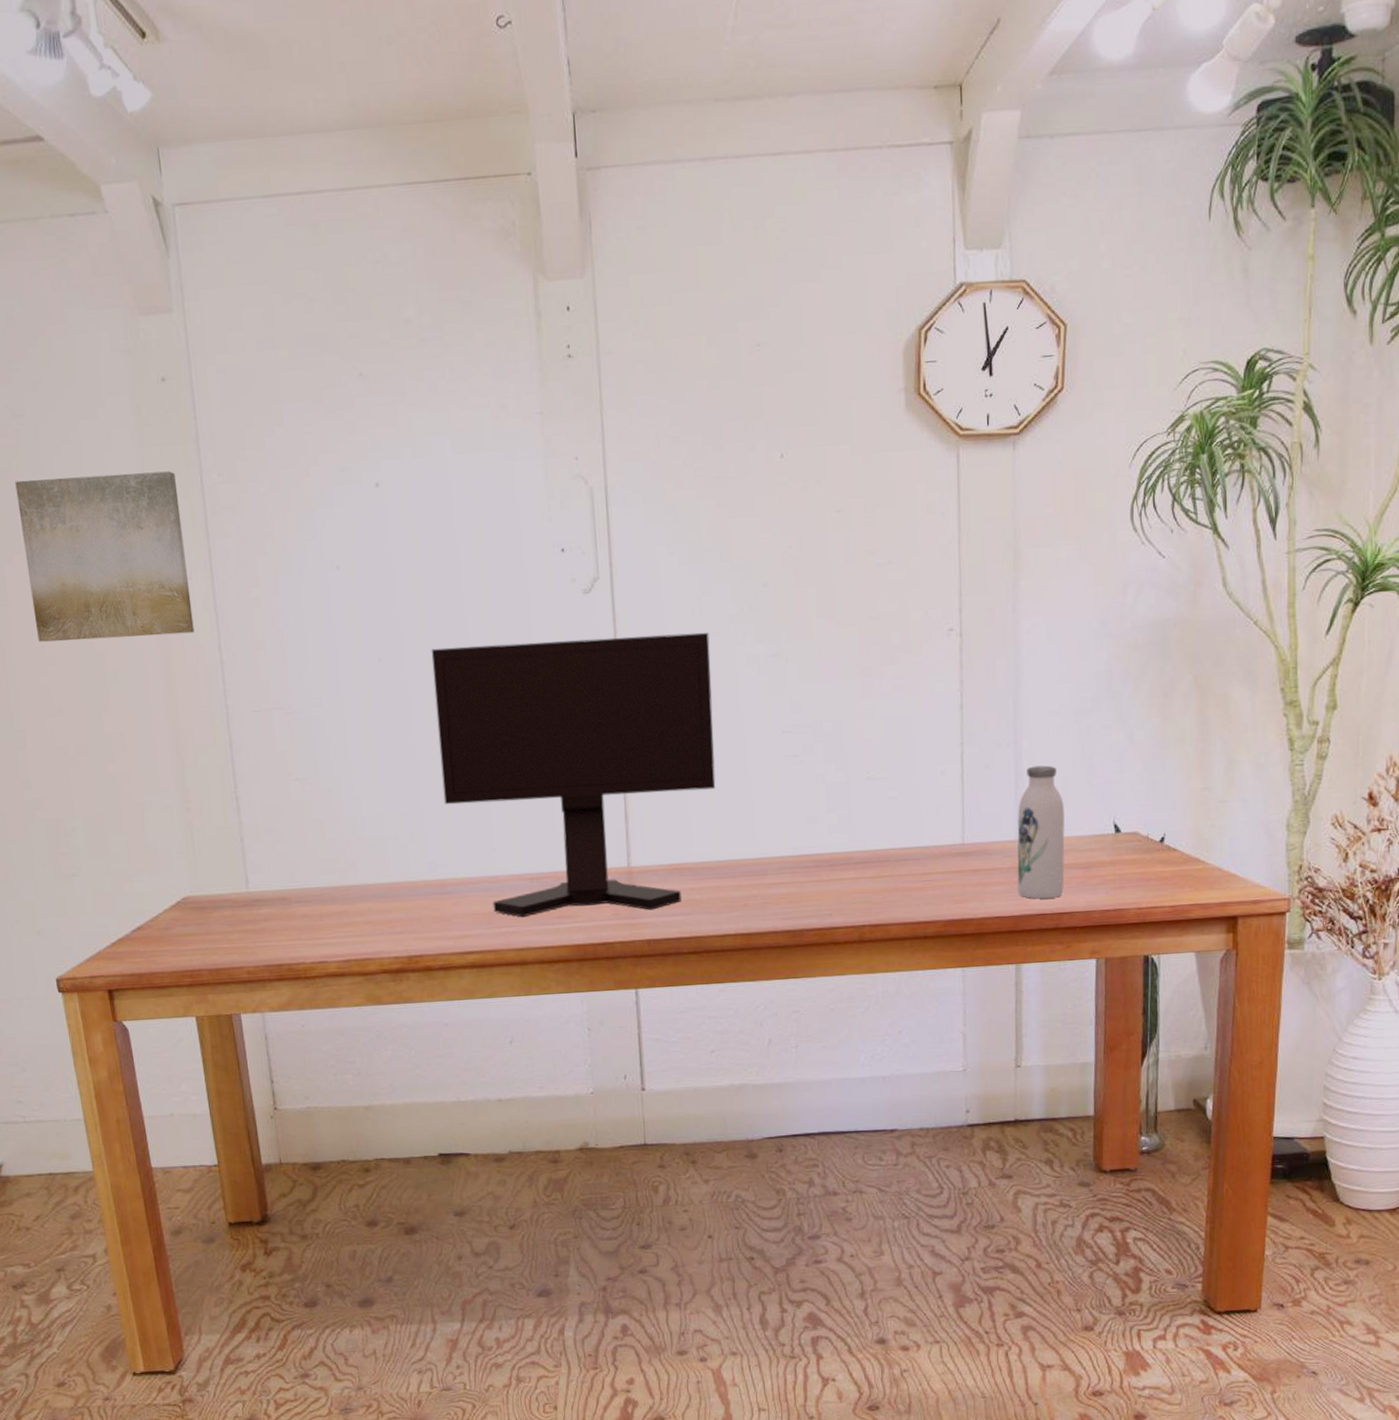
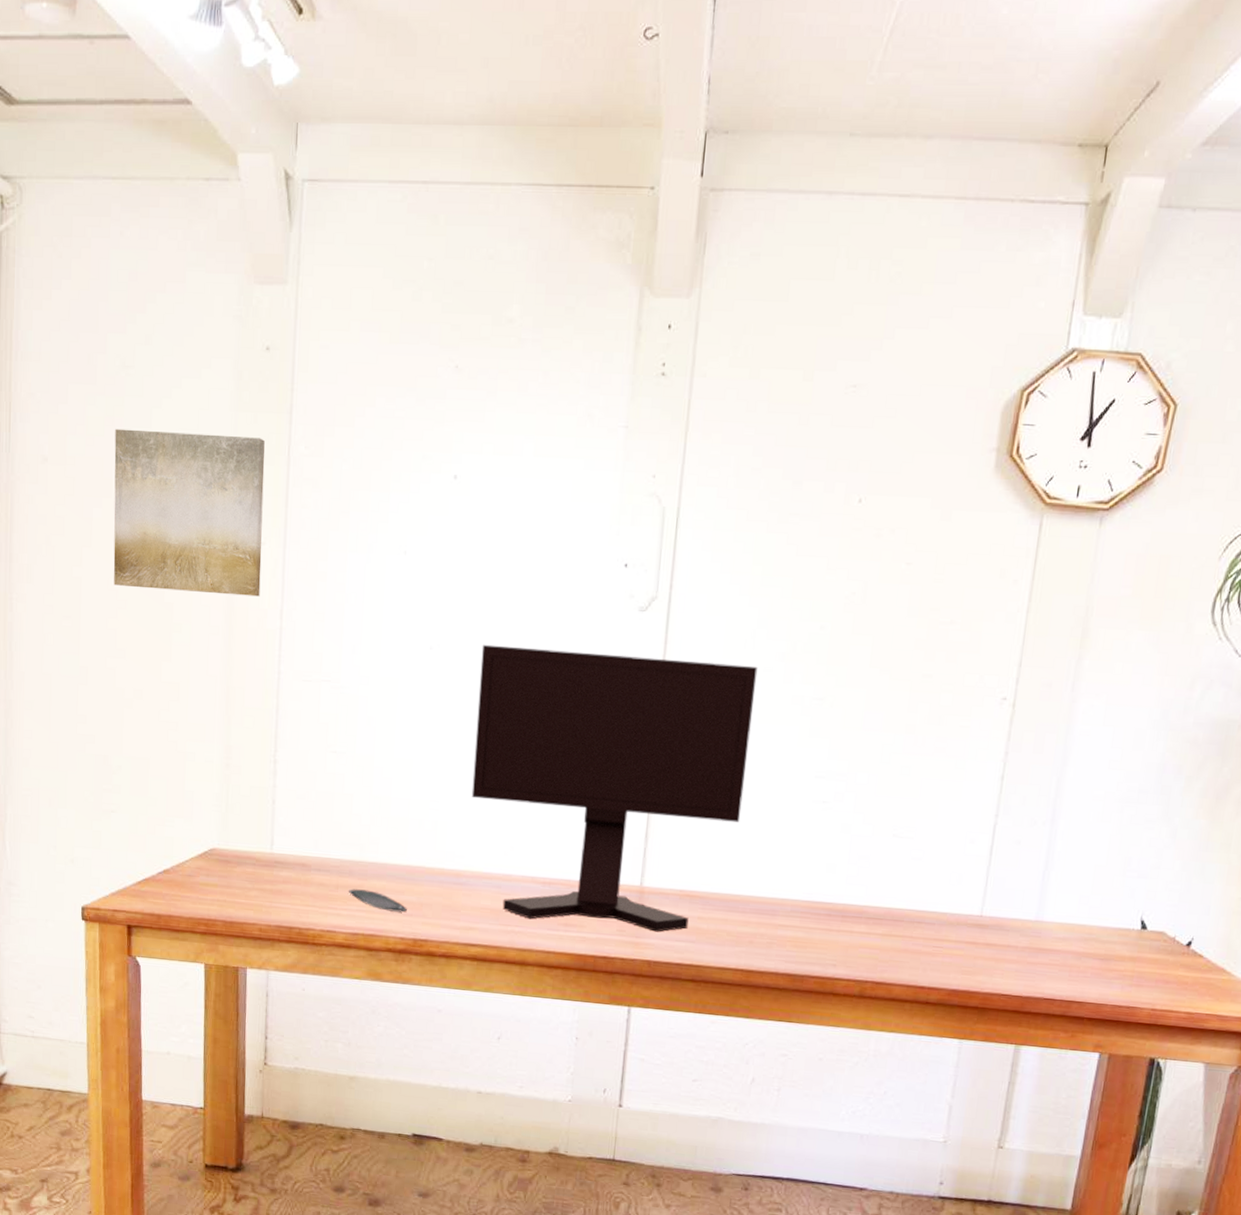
oval tray: none [334,914,397,932] -> present [349,889,407,913]
water bottle: present [1017,765,1065,899] -> none [1029,849,1093,985]

